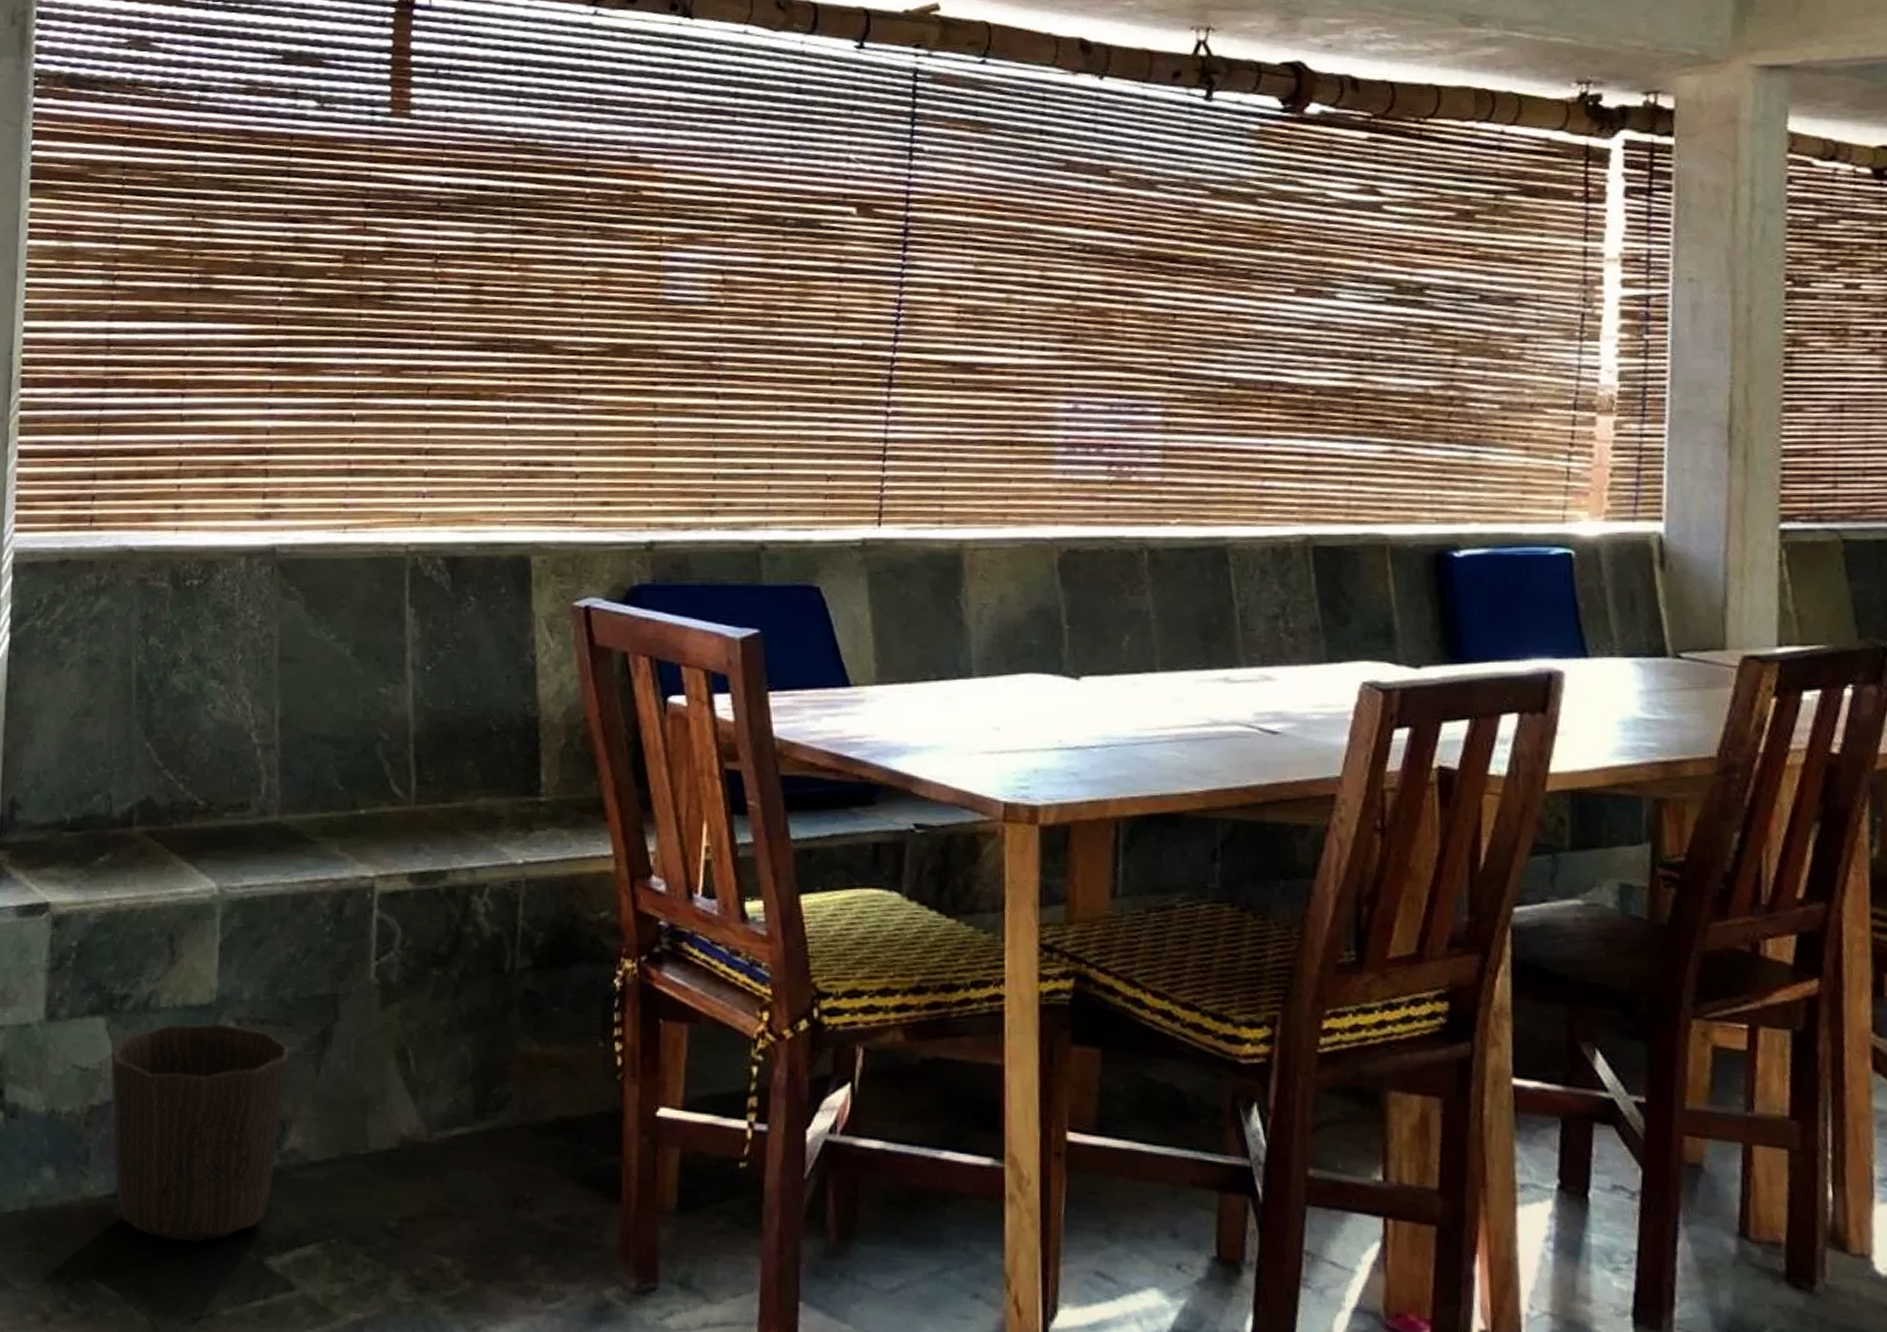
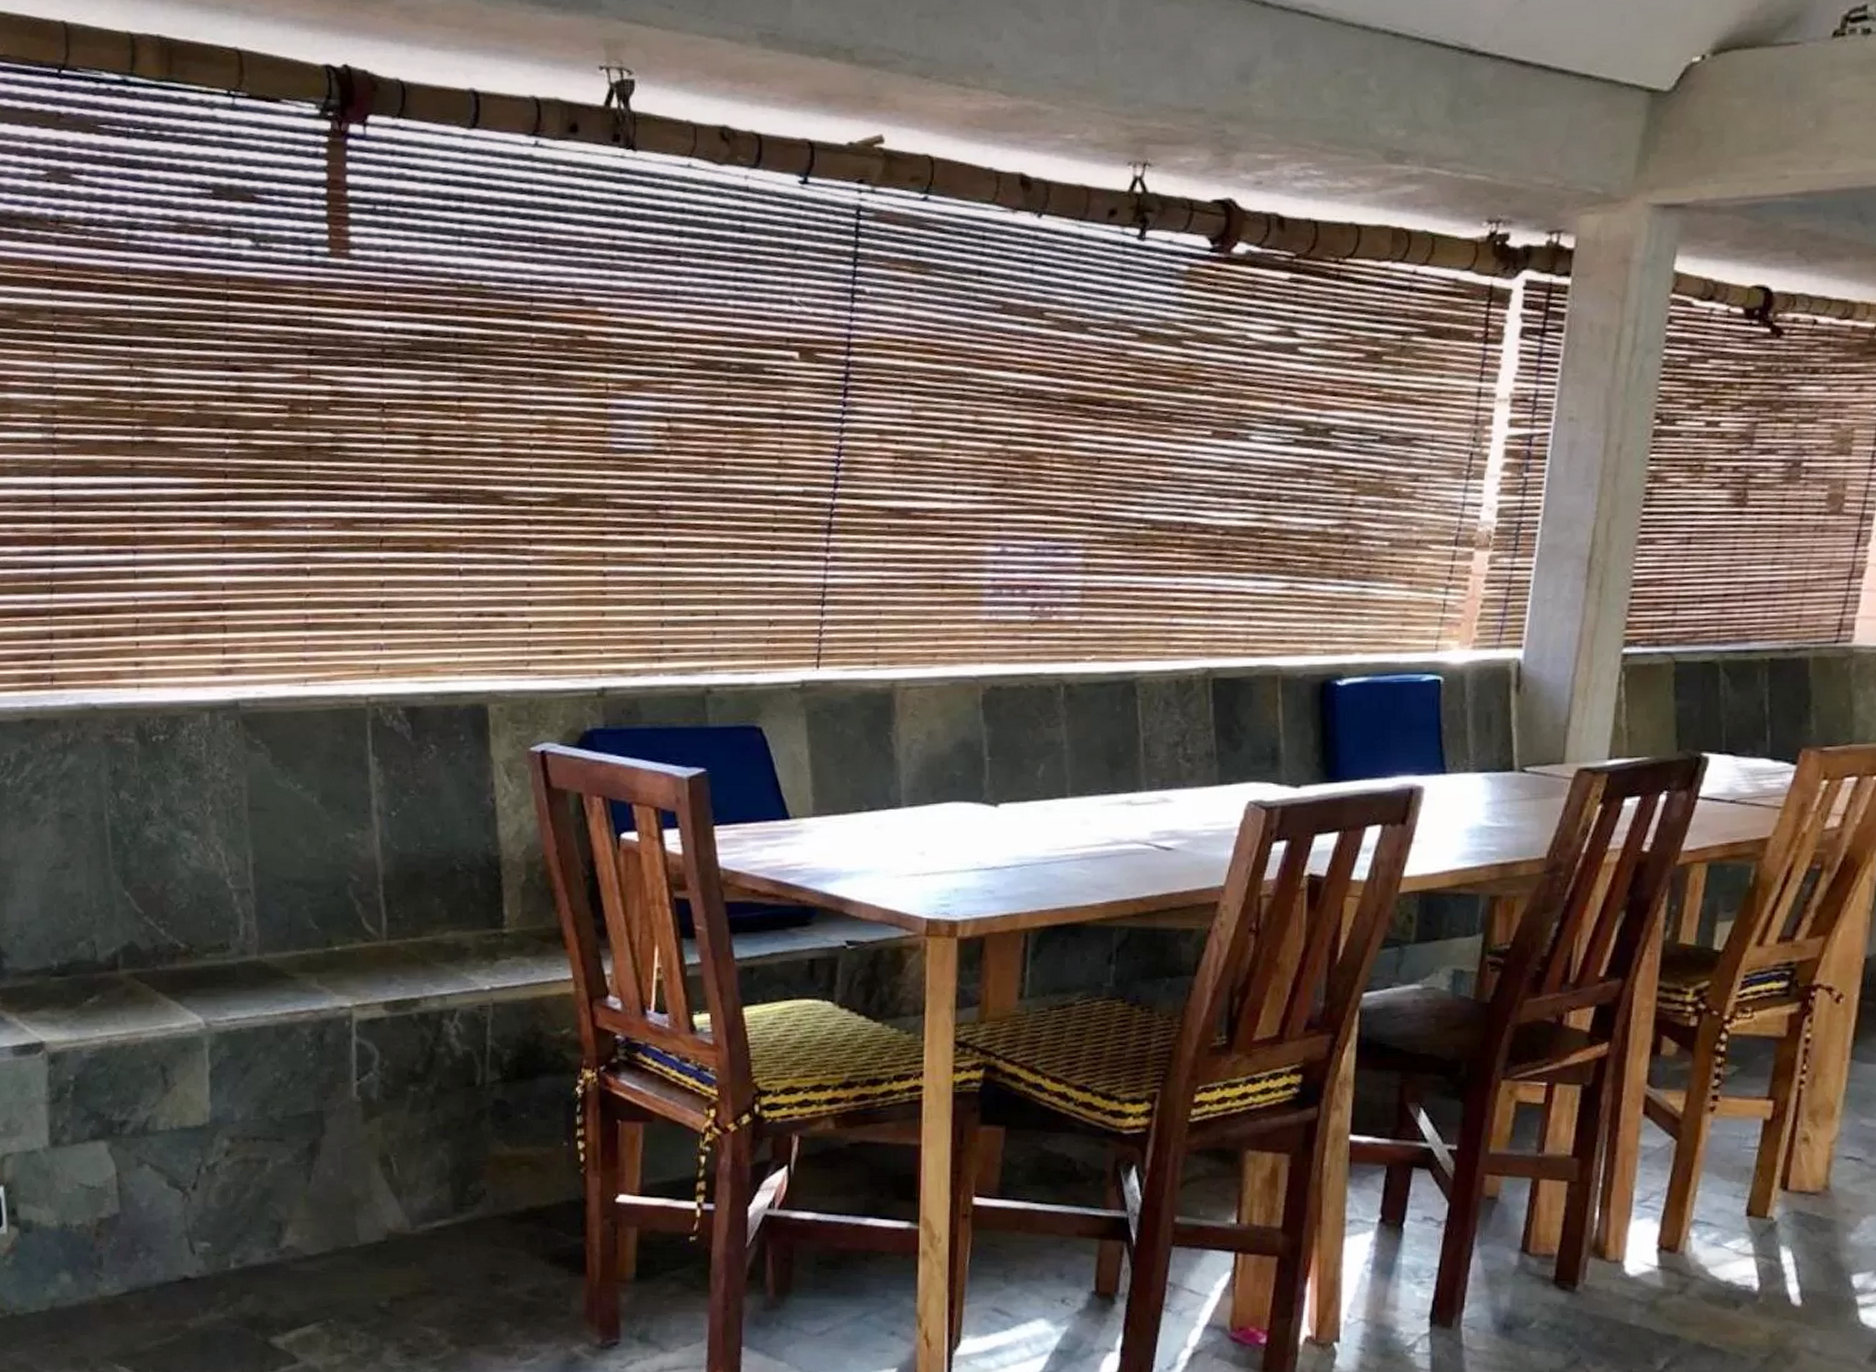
waste basket: present [111,1023,289,1243] -> none [115,1142,281,1329]

